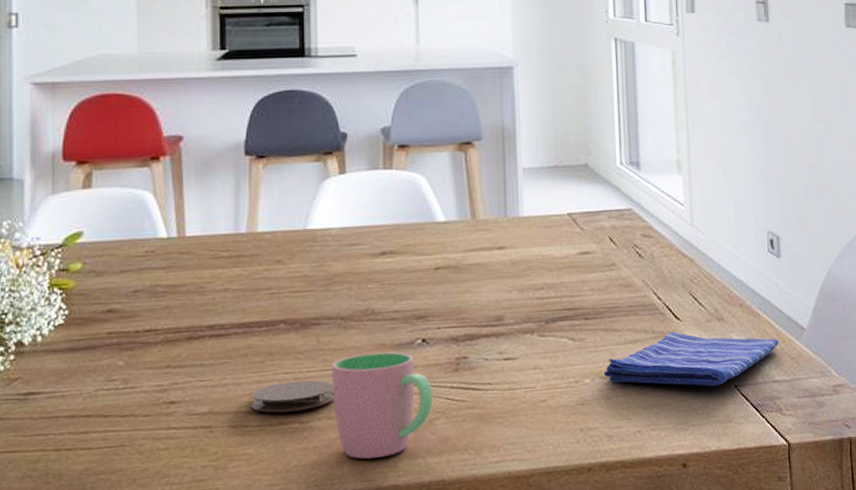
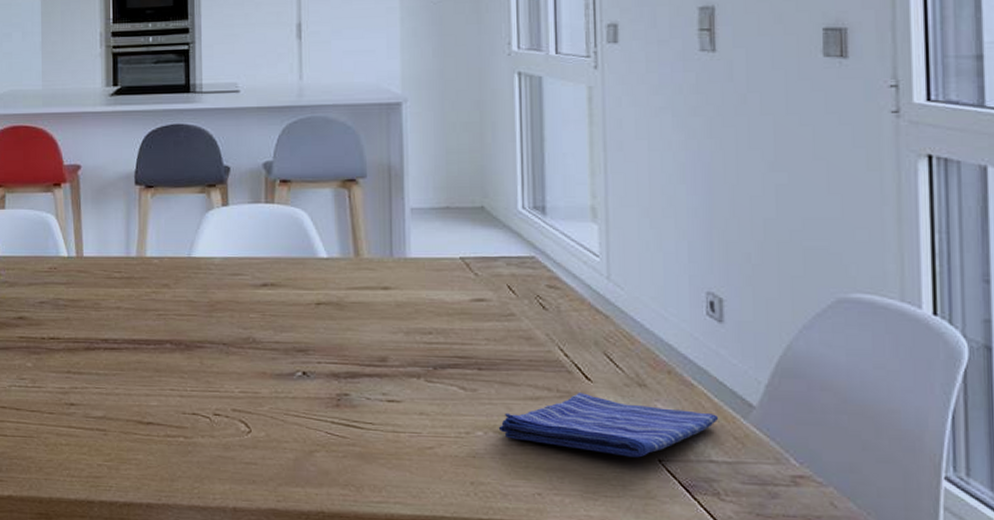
coaster: present [251,380,335,413] -> none [140,397,217,426]
cup: present [331,352,433,459] -> none [214,380,313,481]

